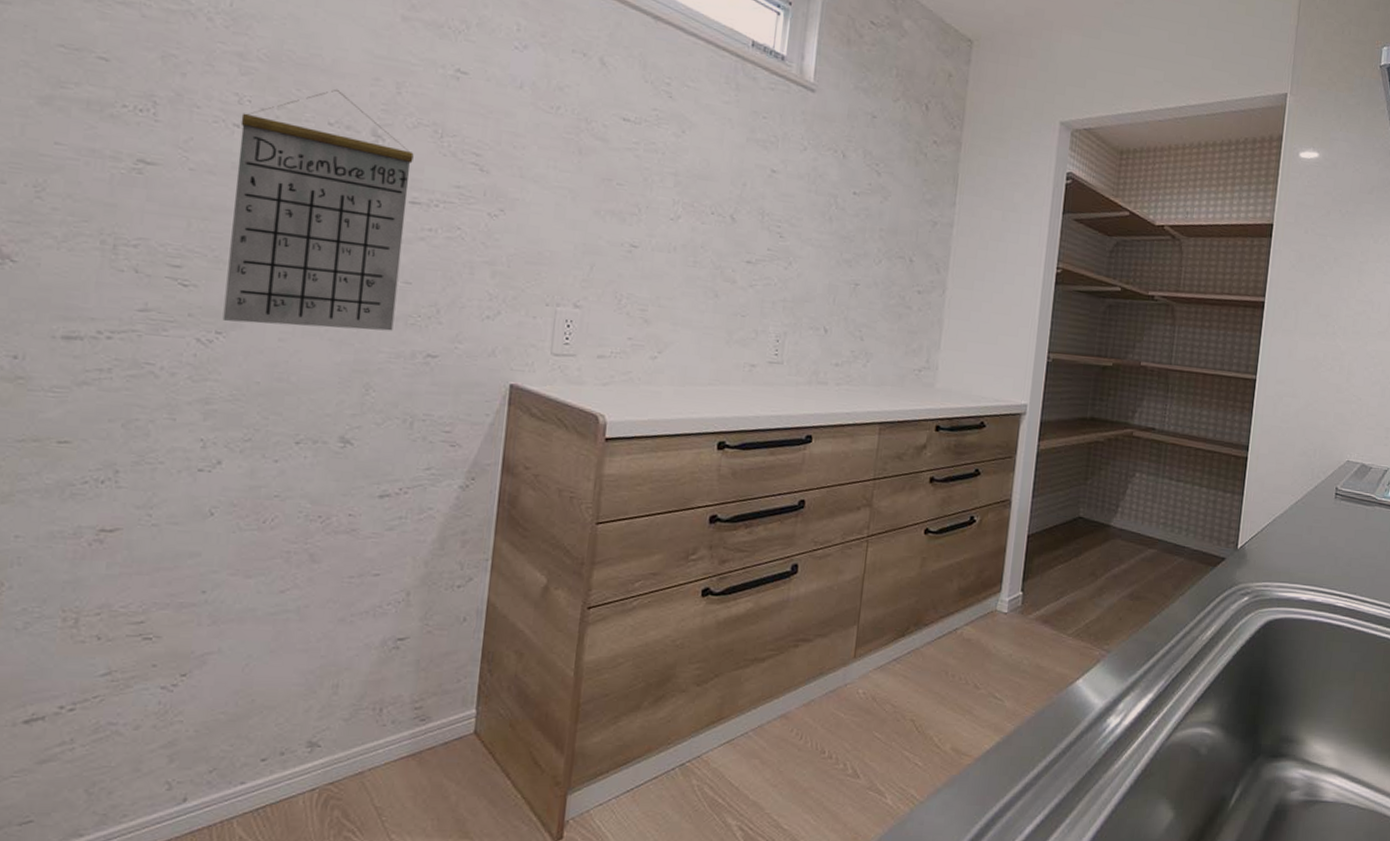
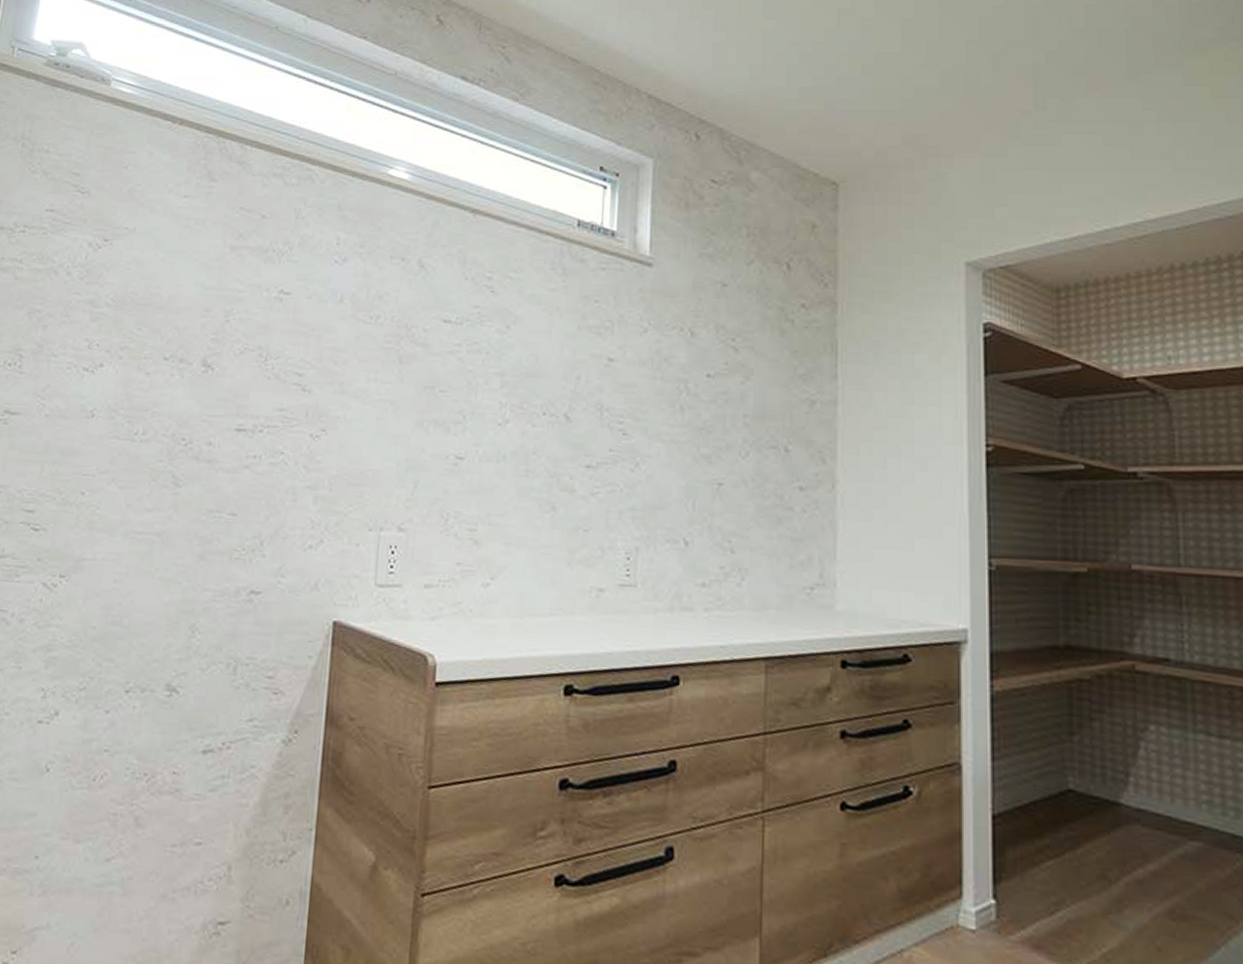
calendar: present [222,89,414,331] -> none [66,324,240,567]

